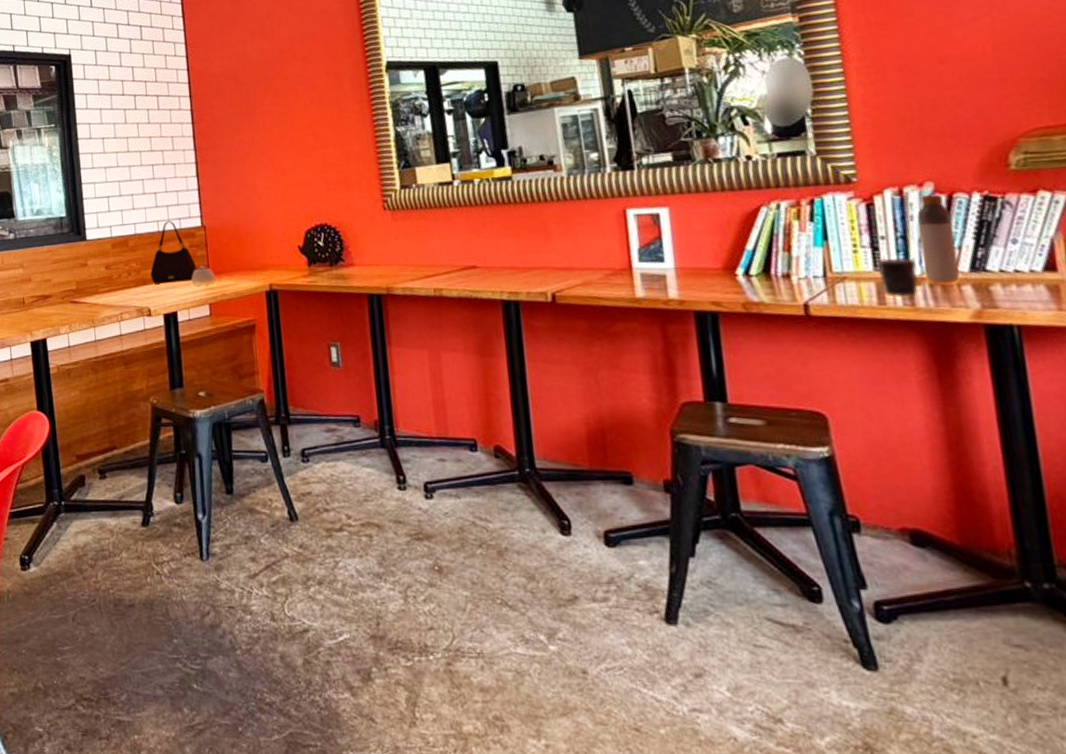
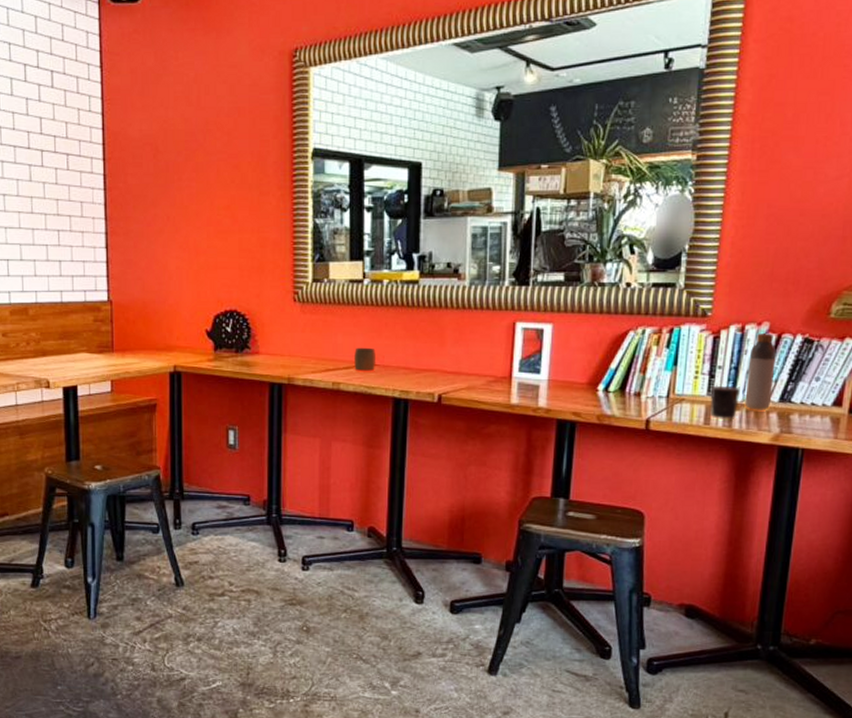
handbag: present [150,221,197,285] -> none [51,292,101,357]
sugar bowl: present [191,266,217,288] -> none [93,342,120,364]
mug: none [453,249,478,276] -> present [354,347,375,372]

